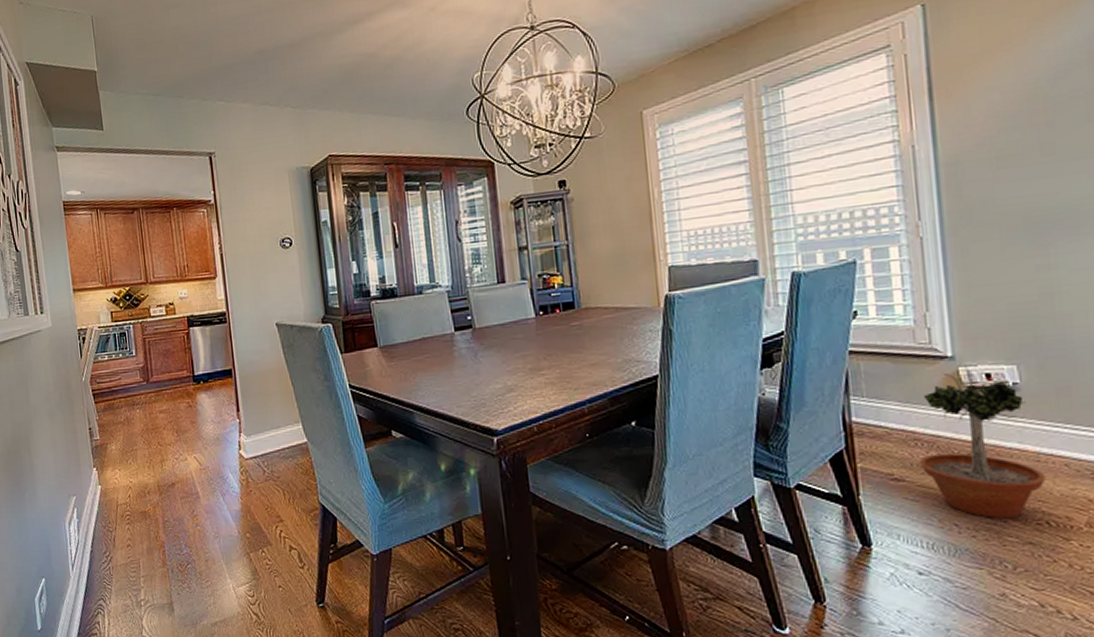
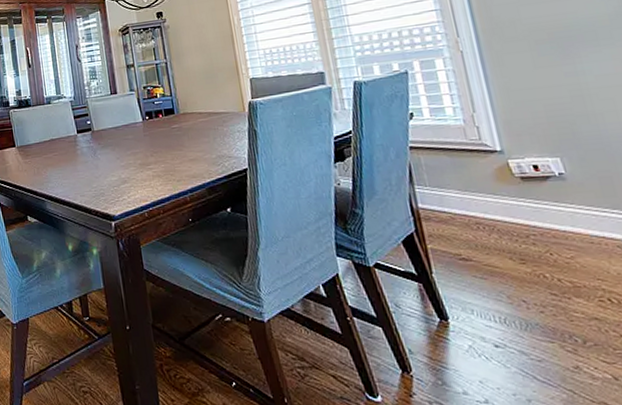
potted tree: present [919,364,1046,519] -> none [479,157,602,296]

